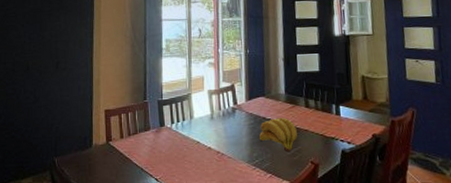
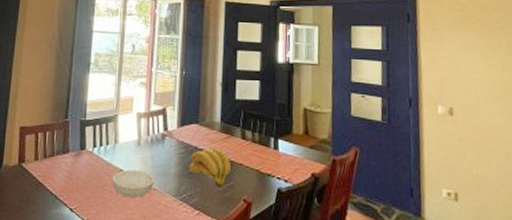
serving bowl: none [190,141,229,166] -> present [112,170,154,198]

